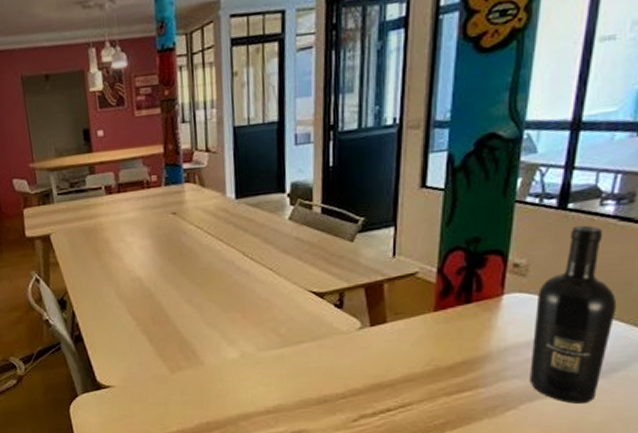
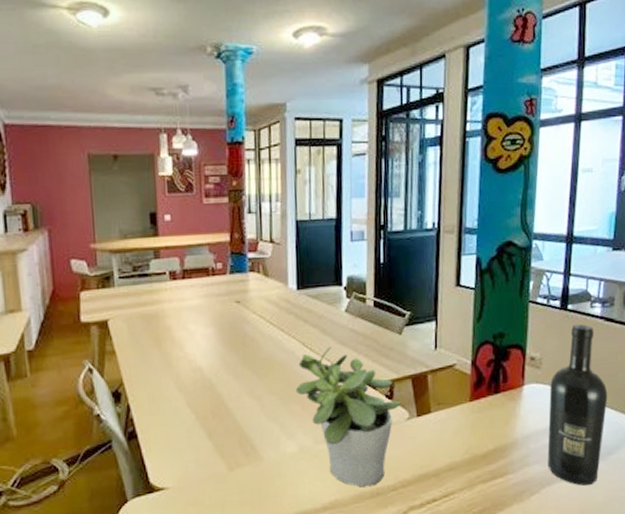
potted plant: none [235,255,352,394] -> present [295,346,401,488]

